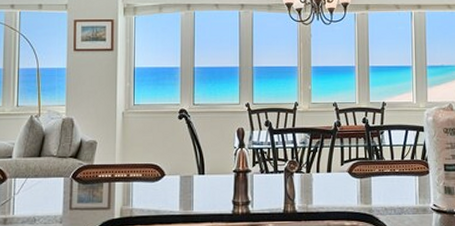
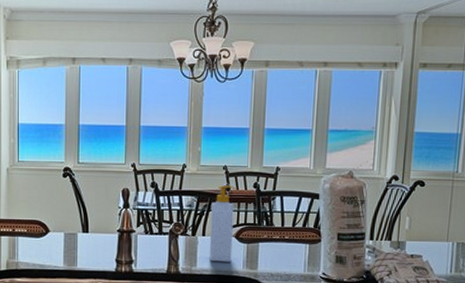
soap bottle: none [324,121,346,198] -> present [210,185,236,262]

